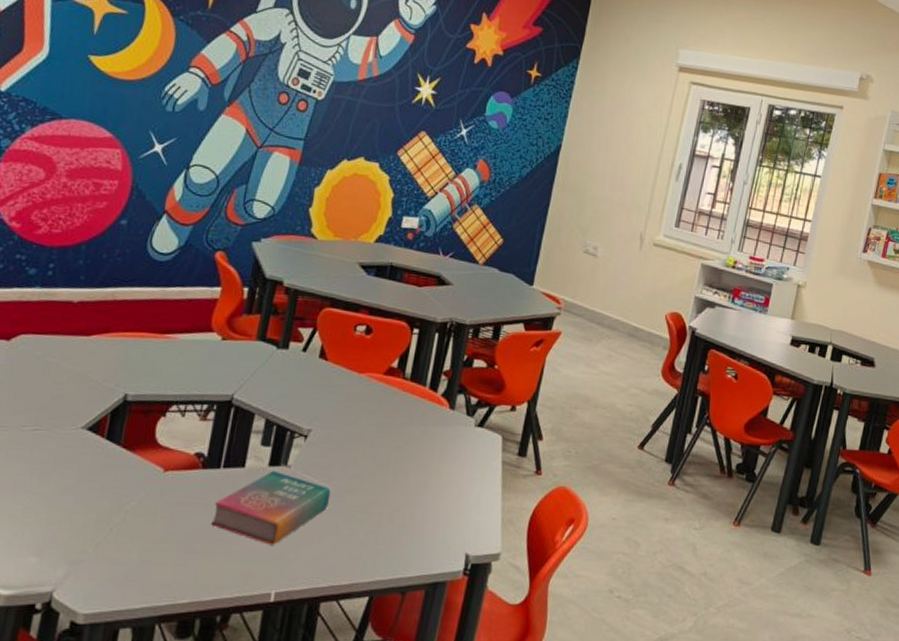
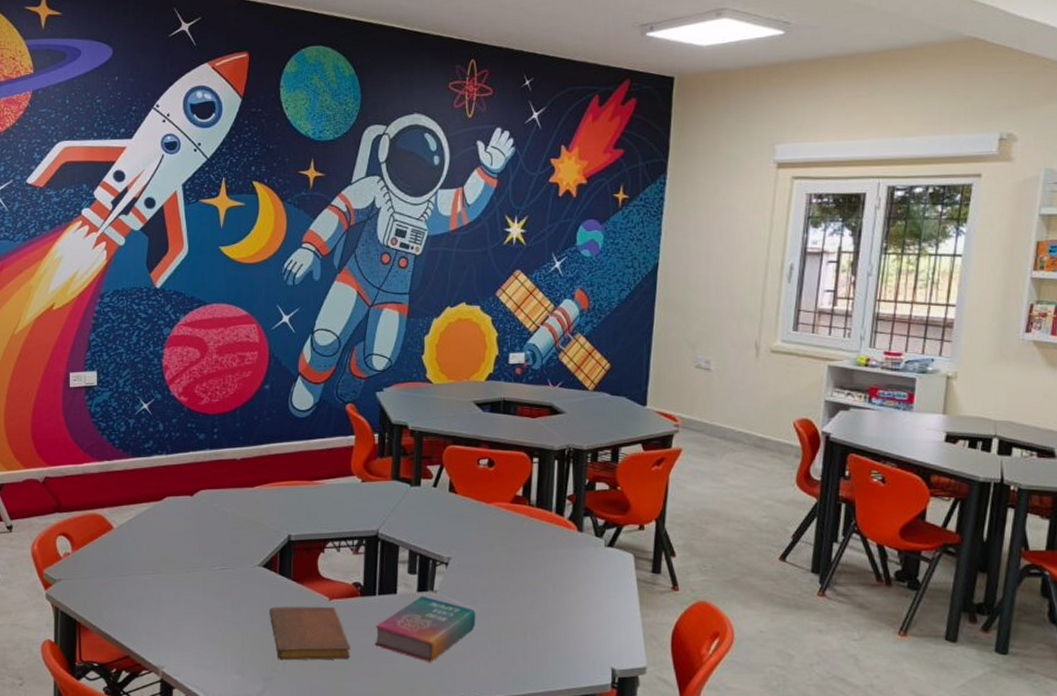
notebook: none [86,477,182,541] -> present [269,606,350,661]

